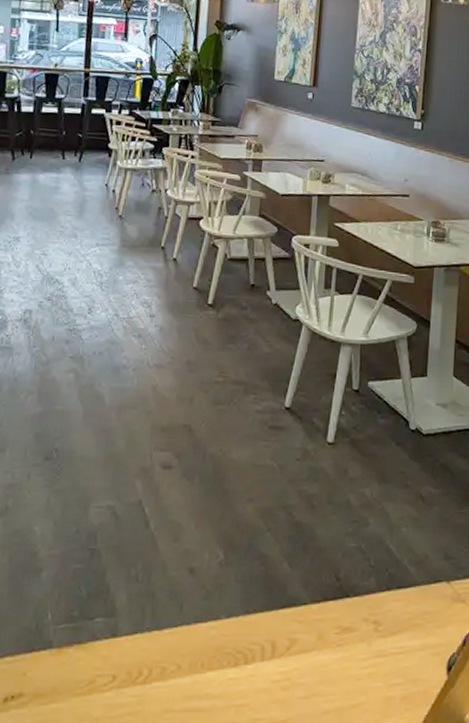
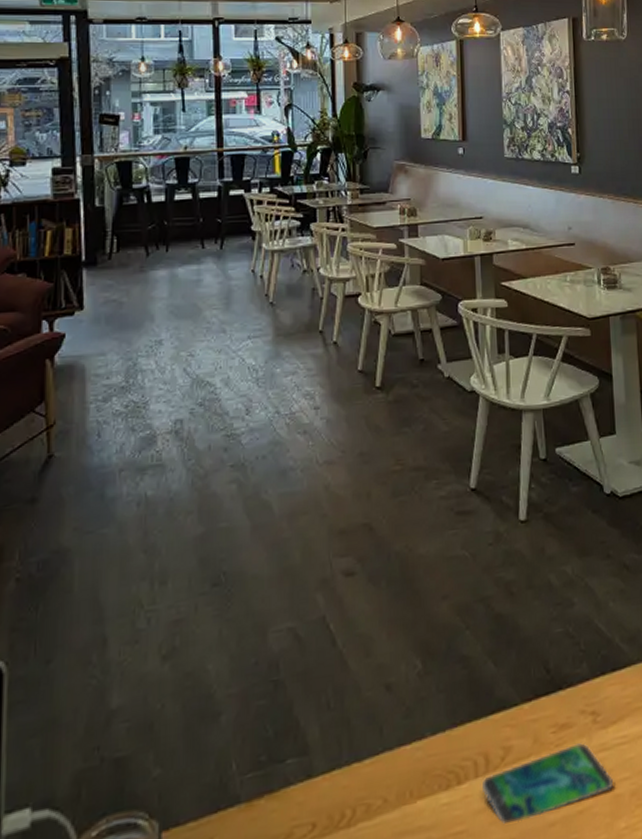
smartphone: none [265,647,387,705] -> present [481,743,614,824]

